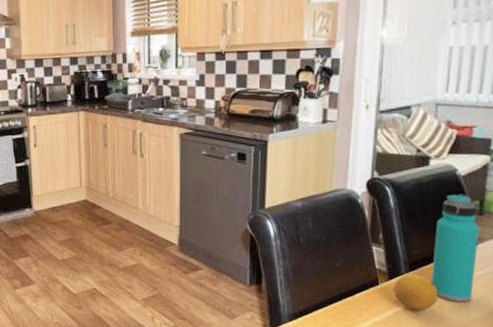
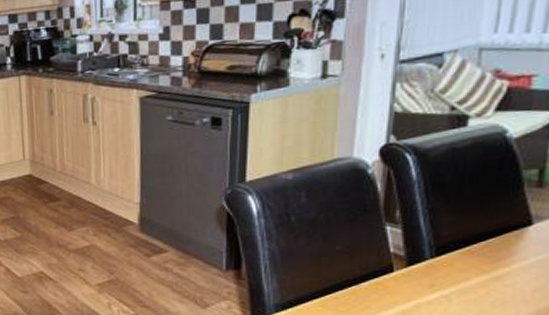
fruit: present [394,274,438,311] -> none [414,259,476,304]
water bottle: present [432,194,479,302] -> none [466,161,537,295]

